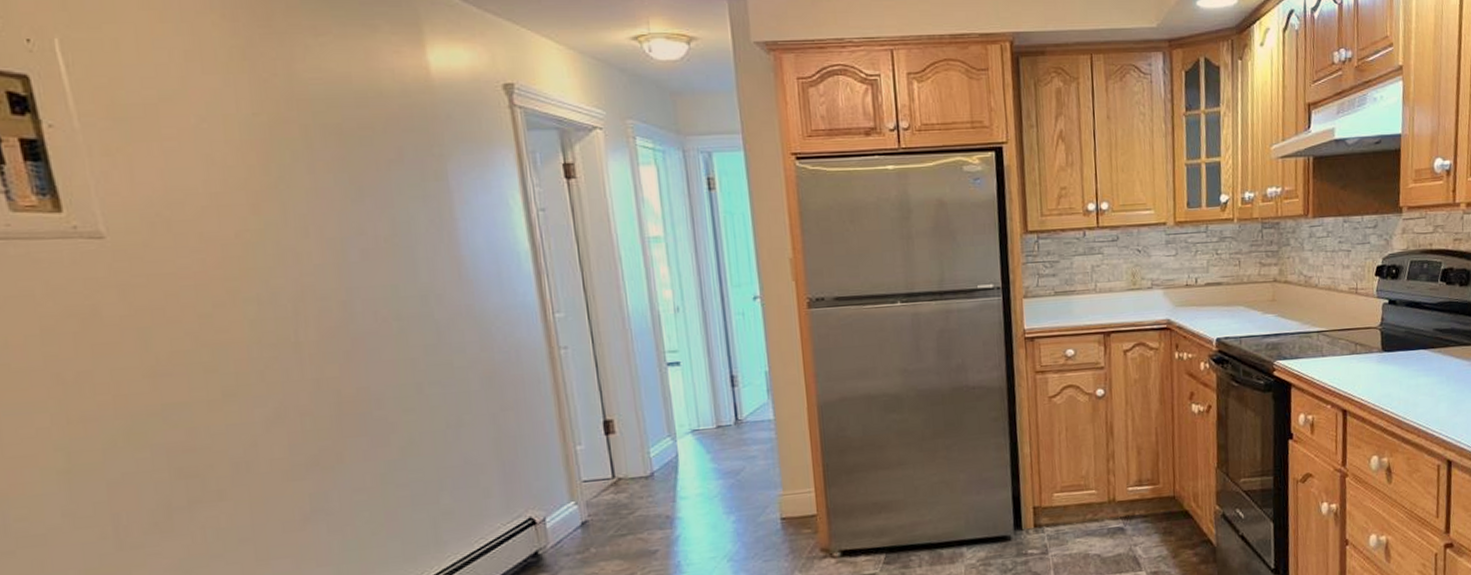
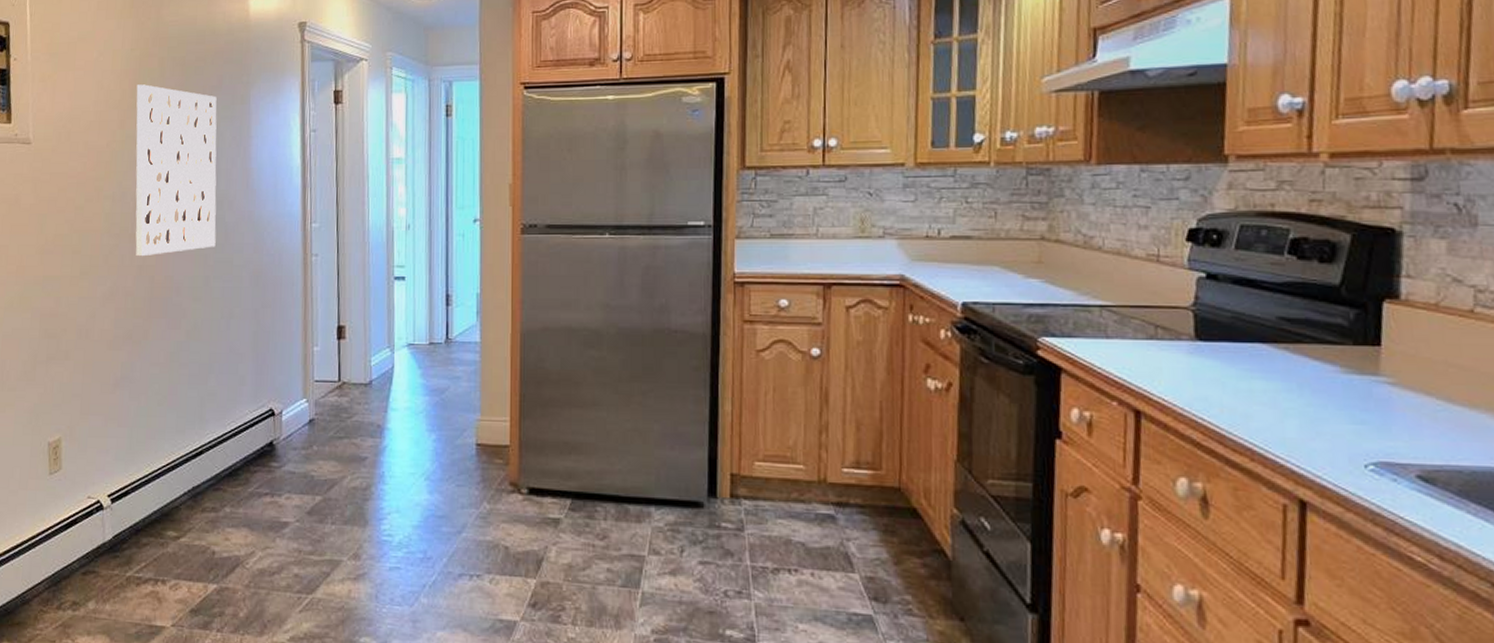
wall art: none [270,158,425,369] -> present [135,84,217,257]

